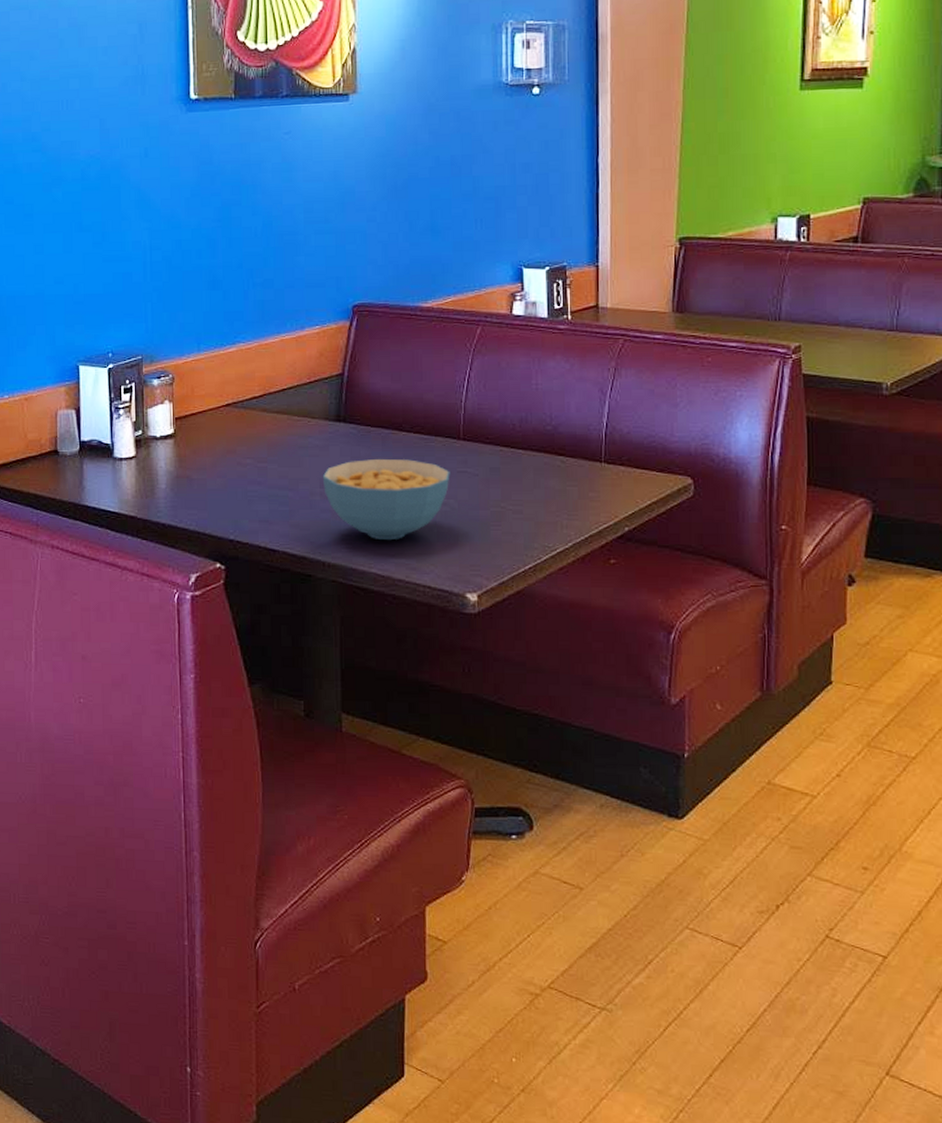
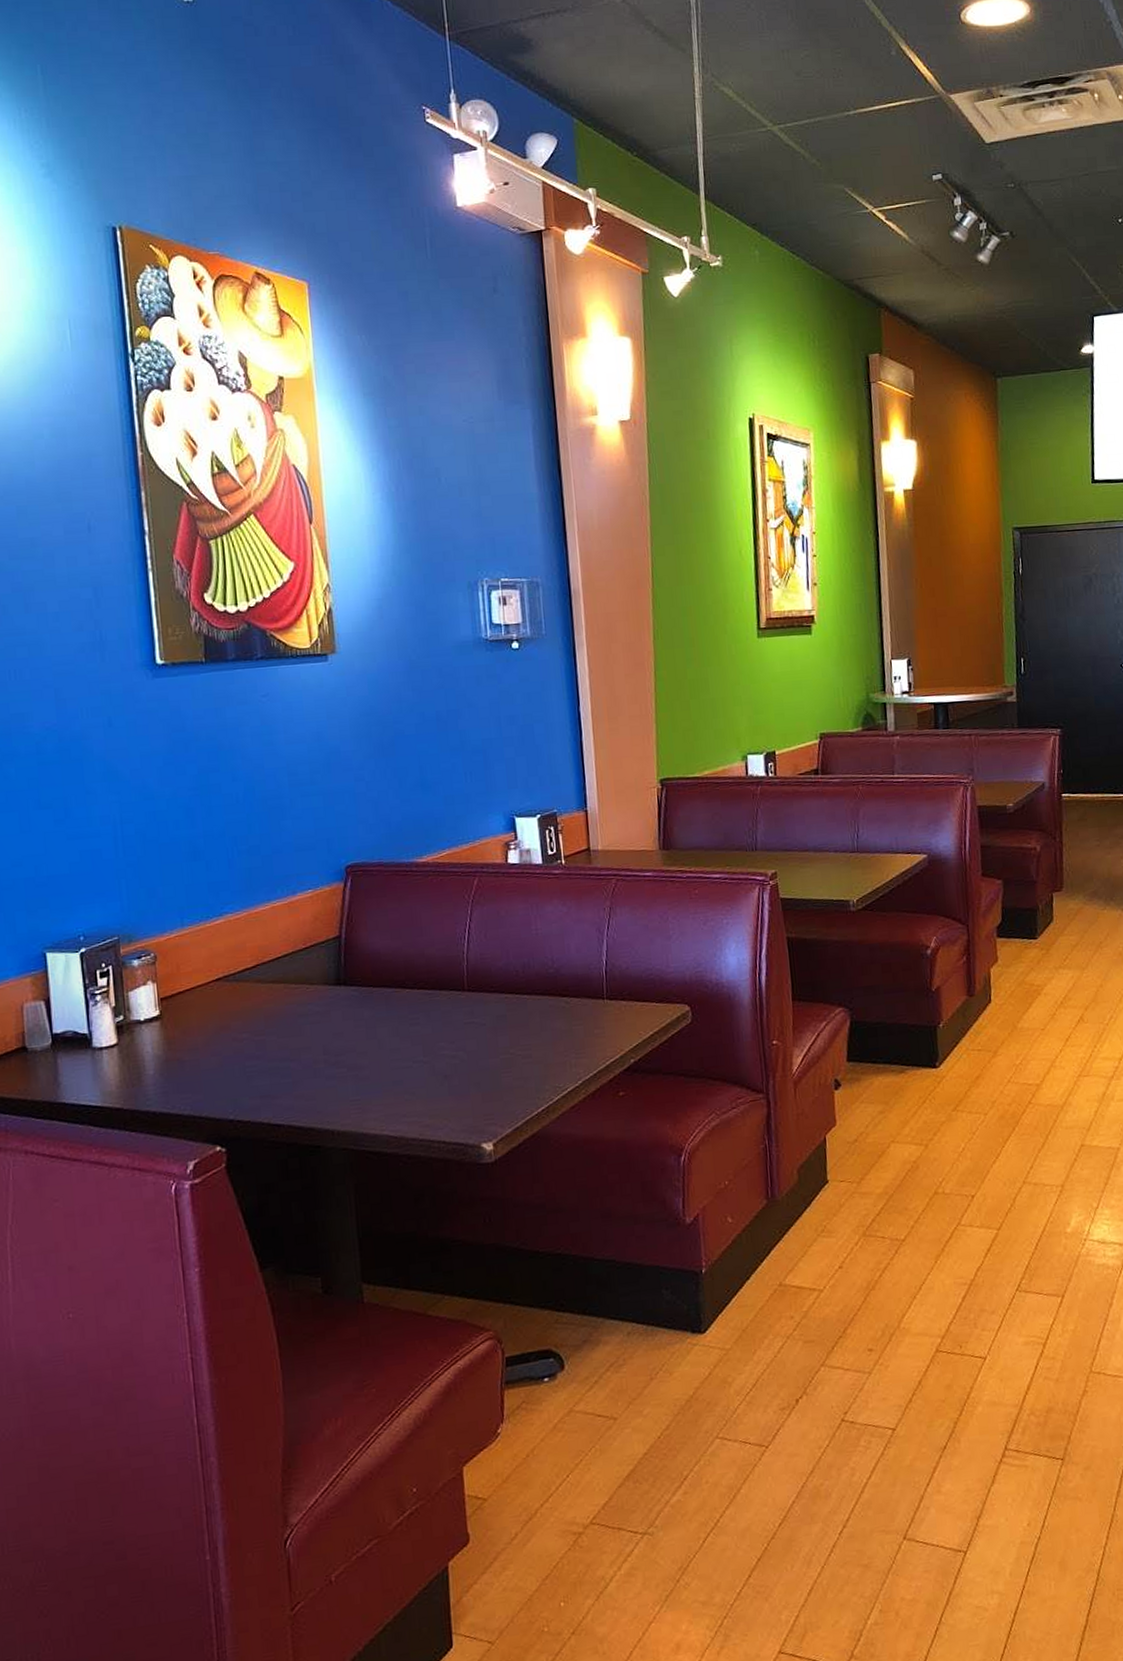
cereal bowl: present [322,458,450,541] -> none [325,1016,458,1101]

